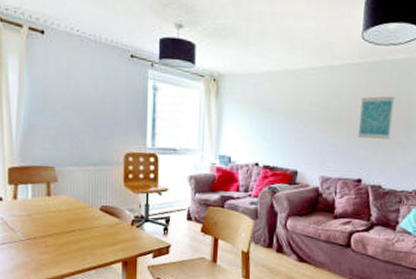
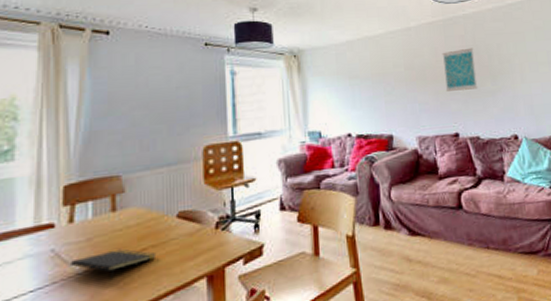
notepad: none [15,227,83,249] -> present [69,248,157,279]

